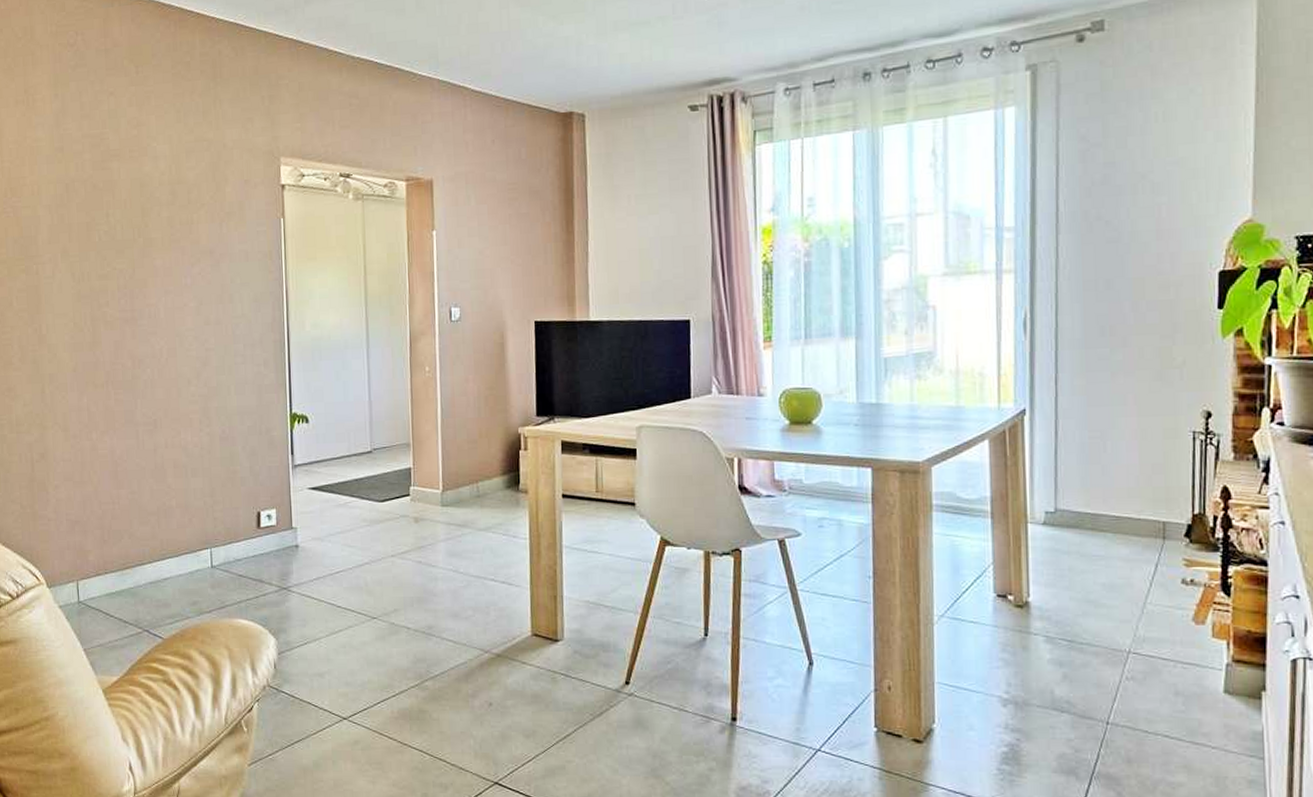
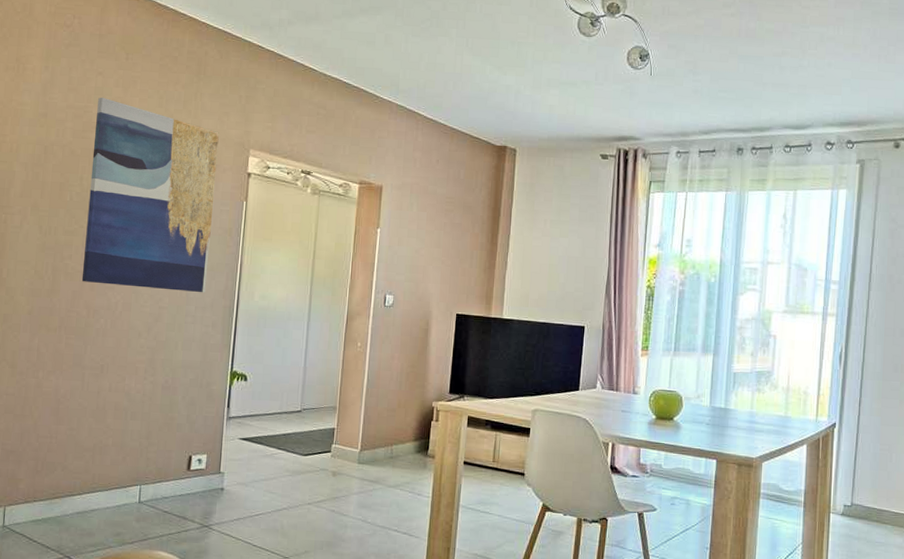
wall art: none [113,120,253,330] -> present [81,97,219,293]

